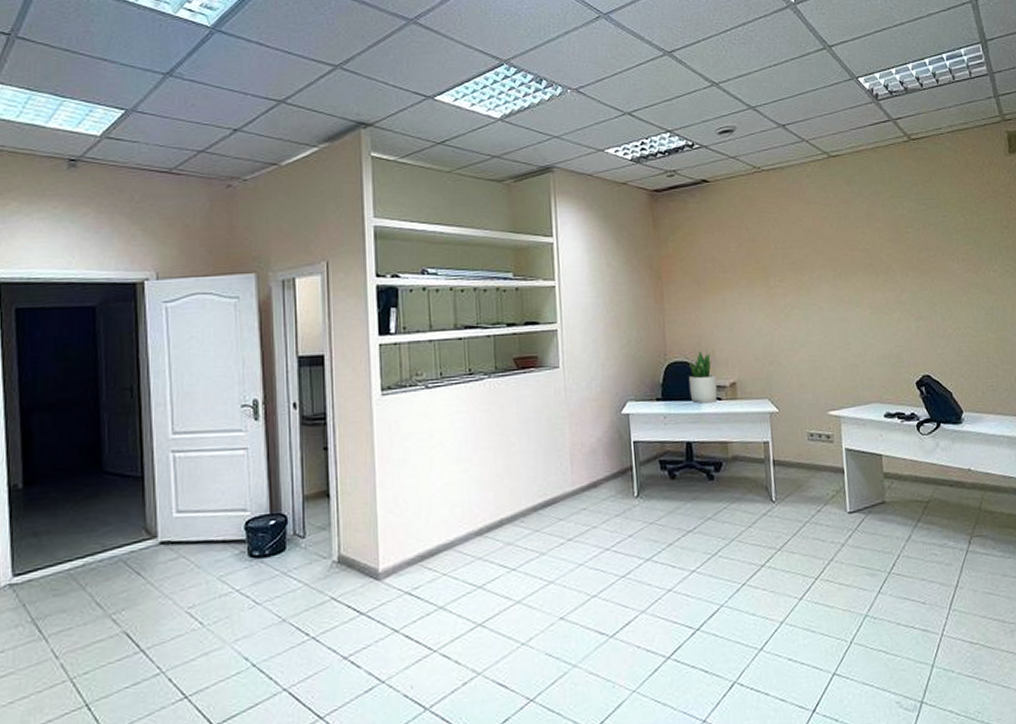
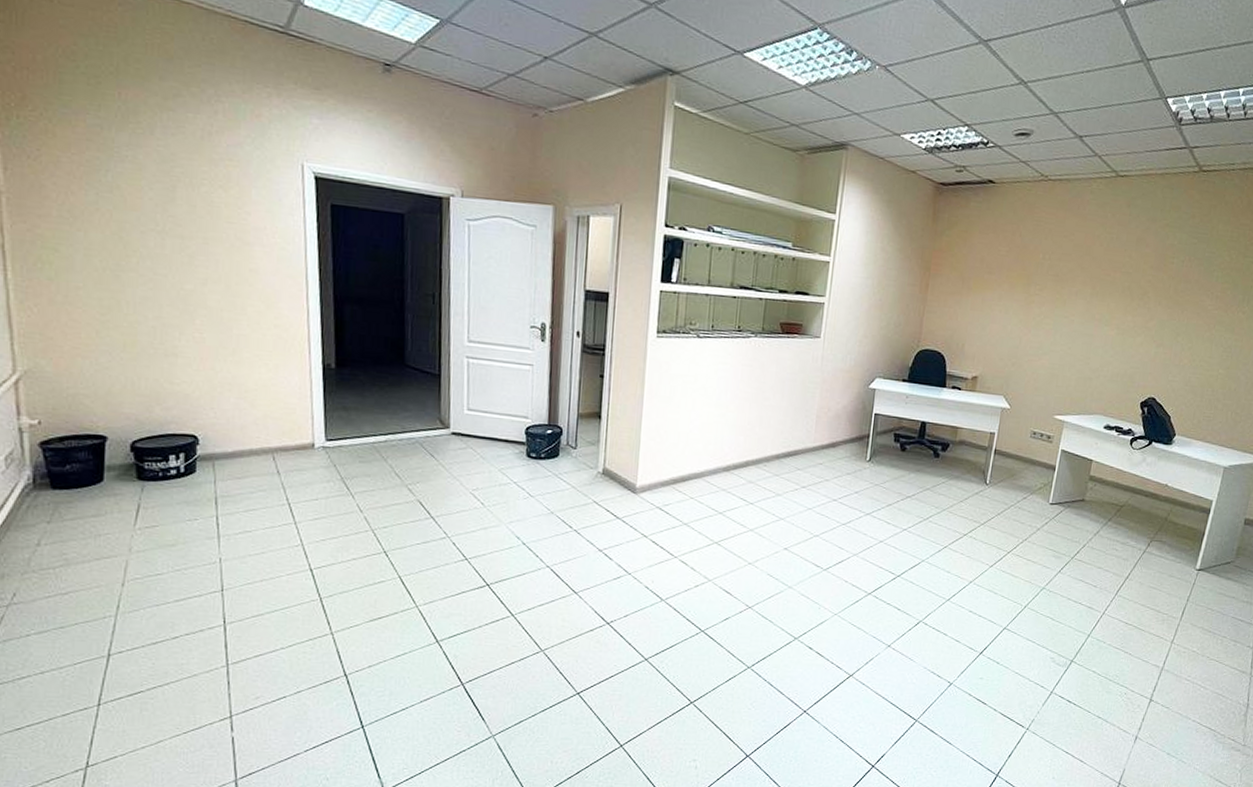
planter: present [686,352,718,404] -> none [933,344,961,391]

